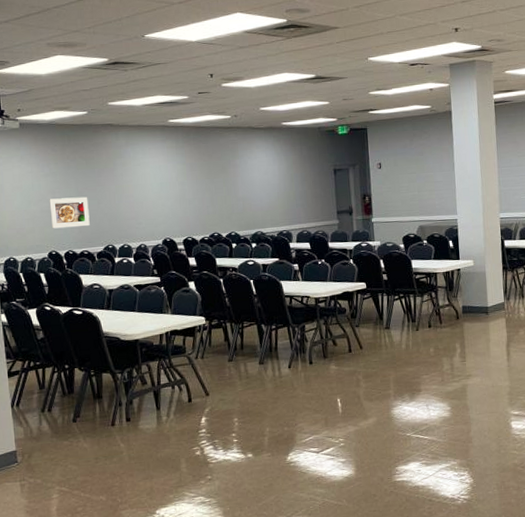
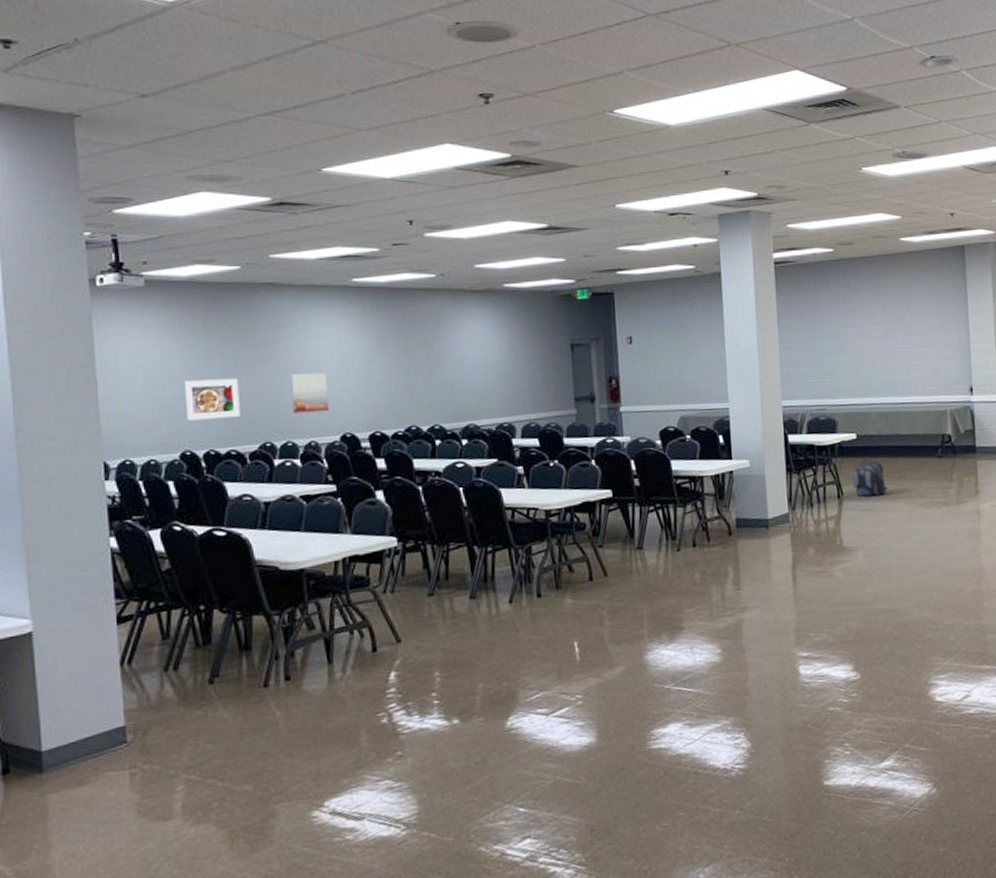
wall art: none [125,192,154,224] -> present [291,372,329,414]

